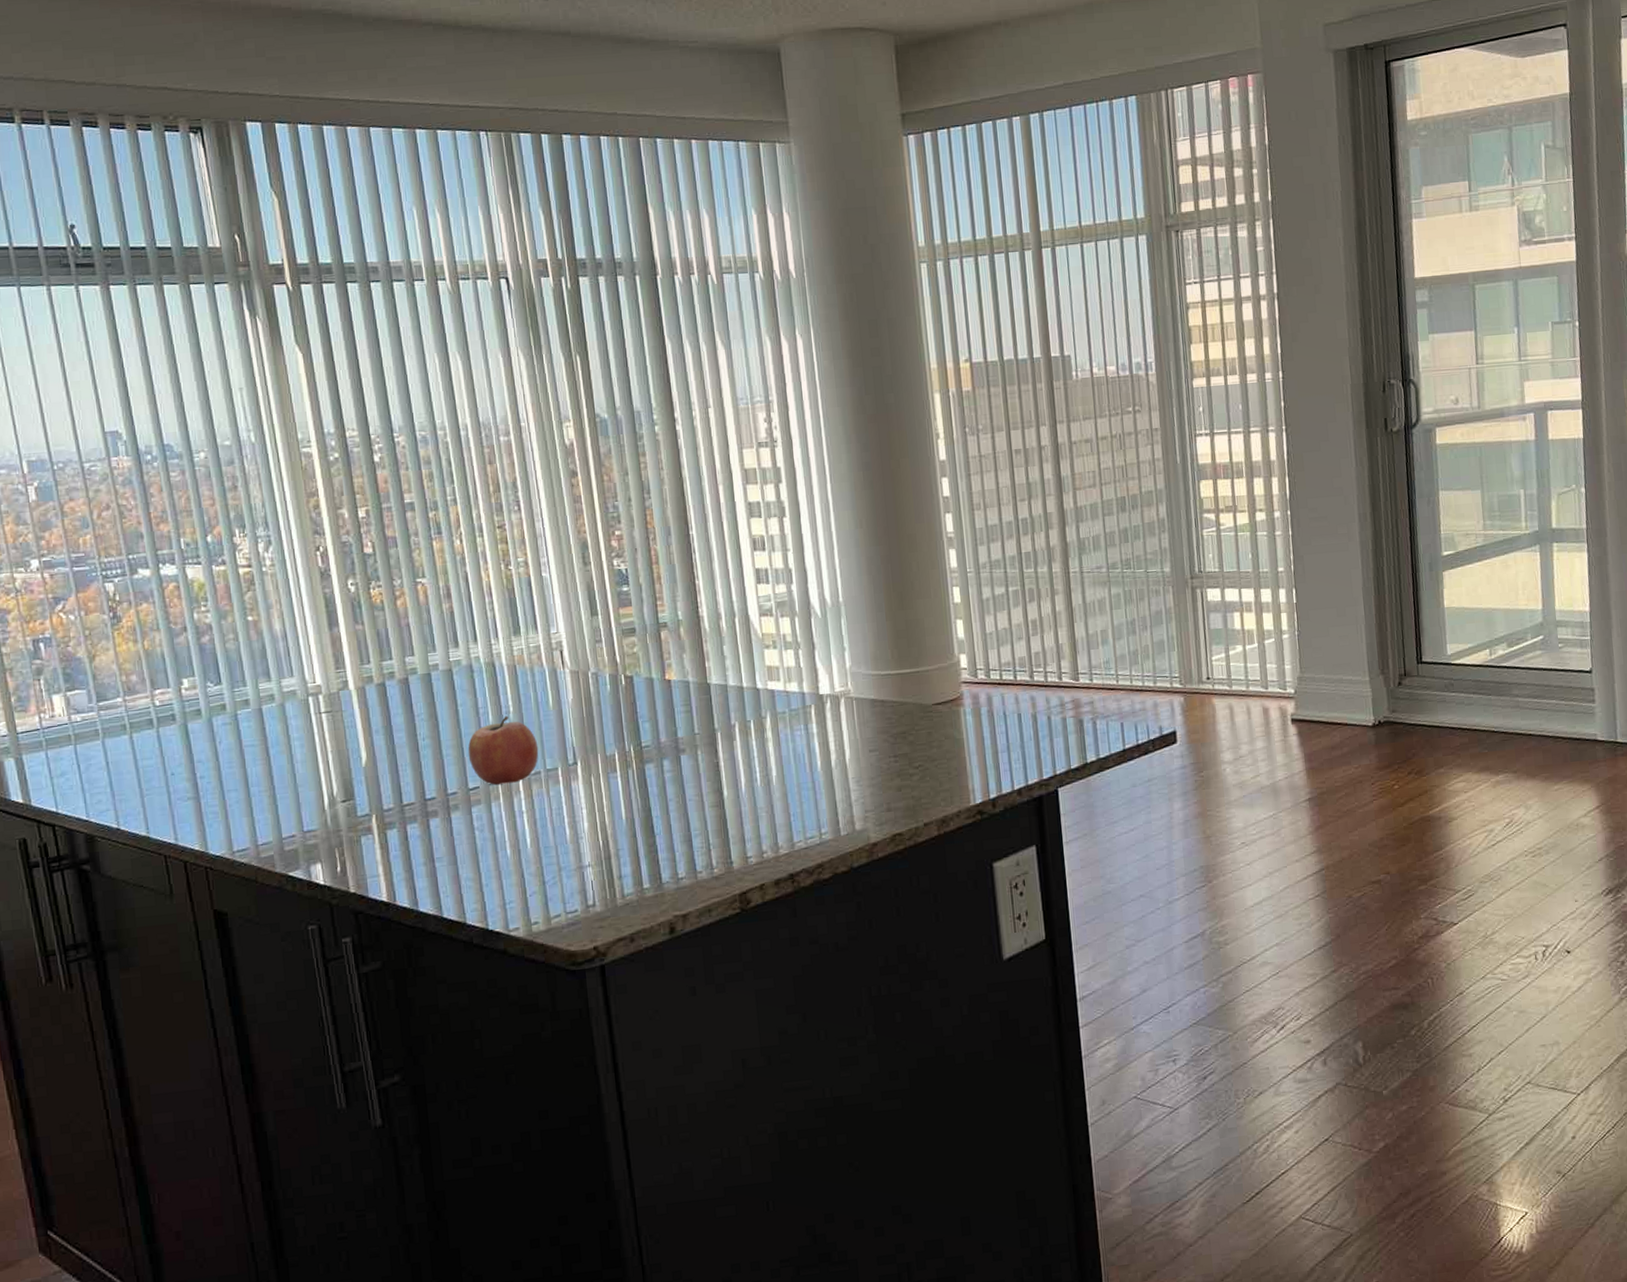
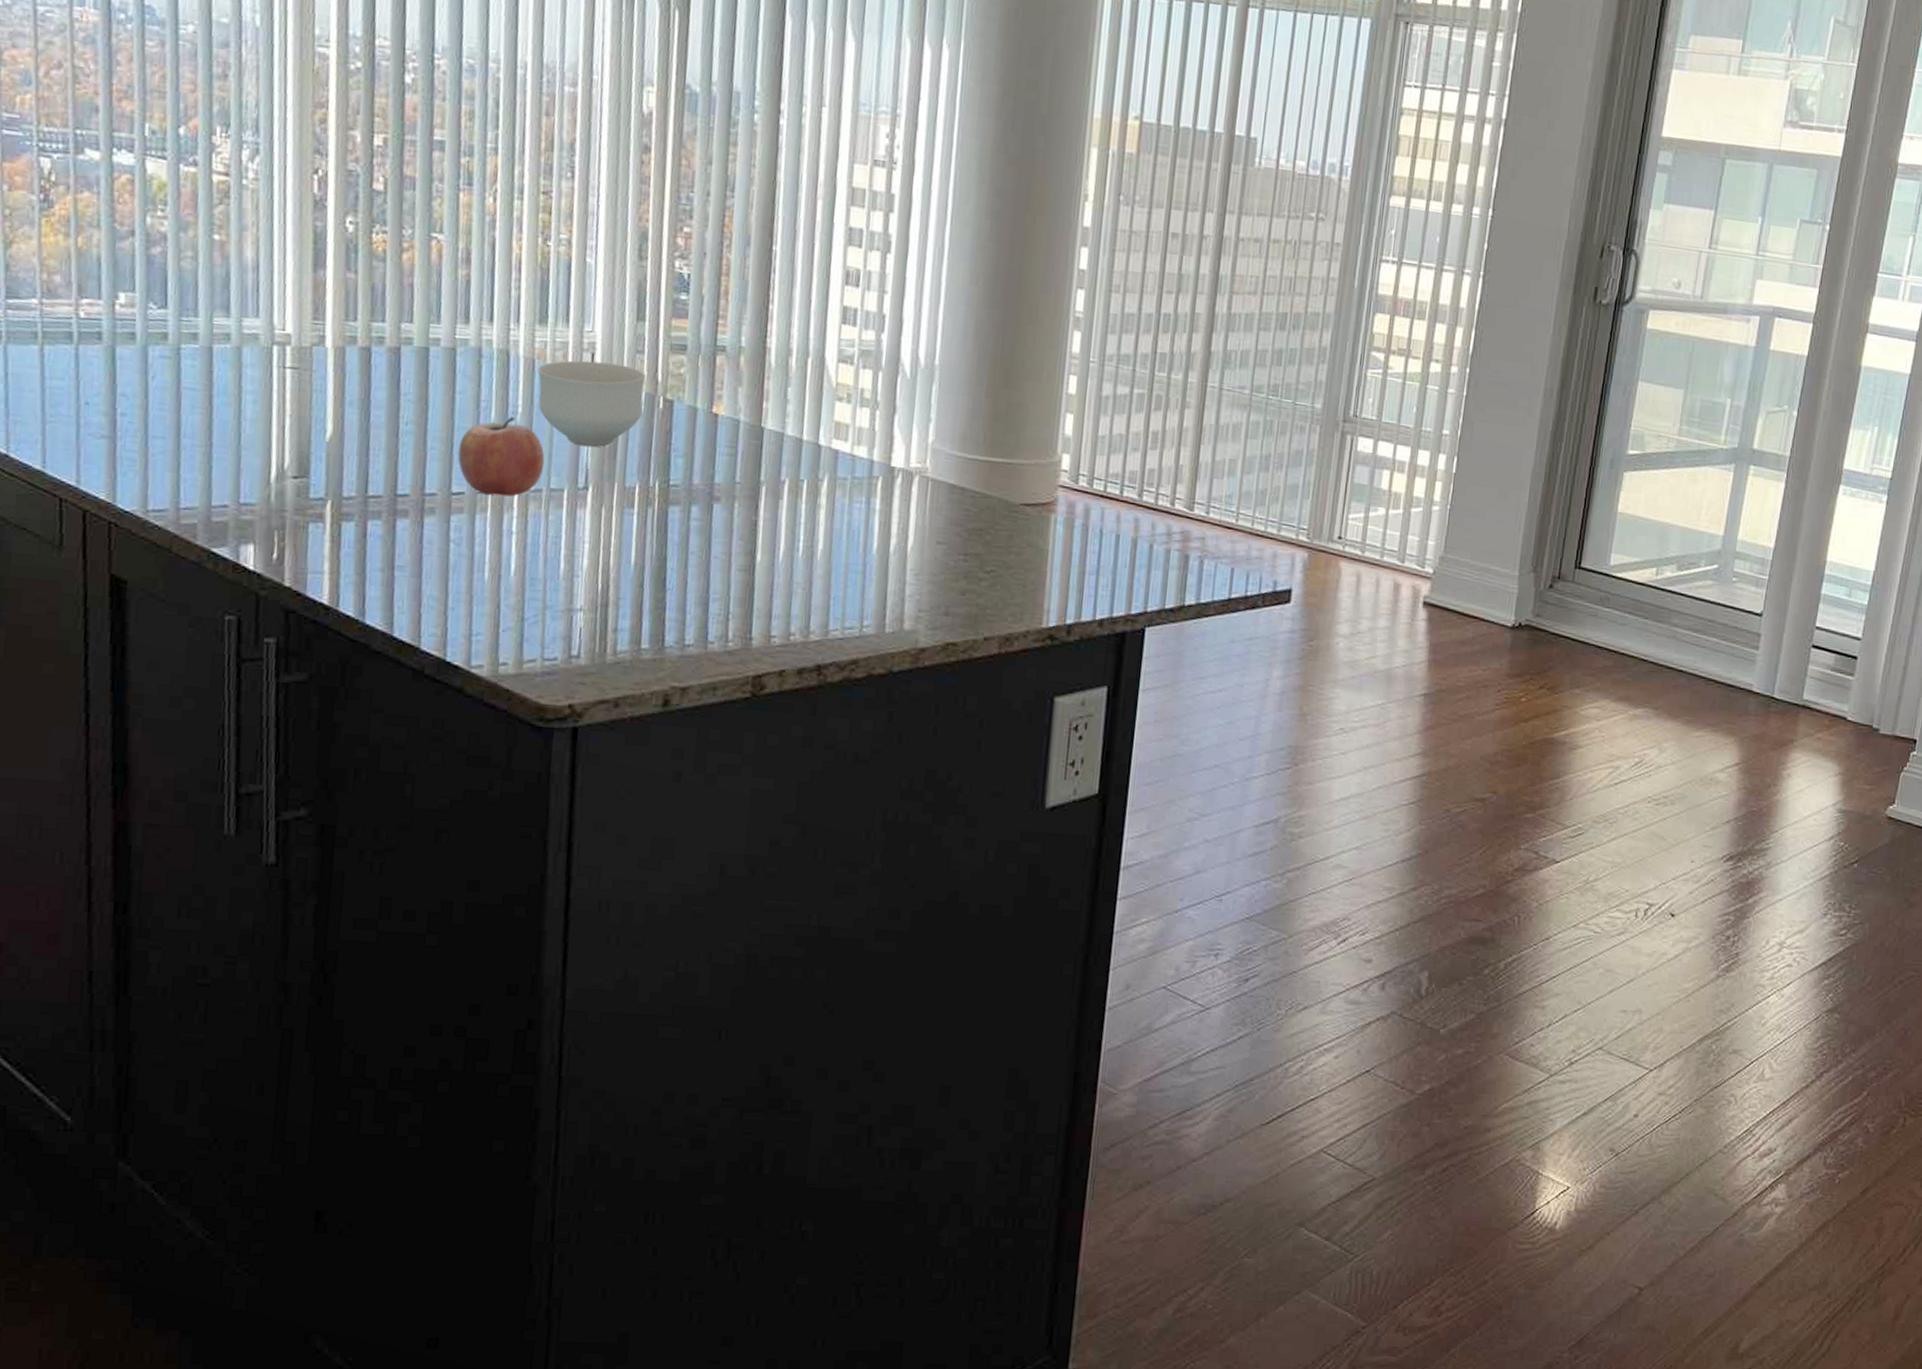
bowl: none [519,655,610,730] -> present [537,360,645,448]

